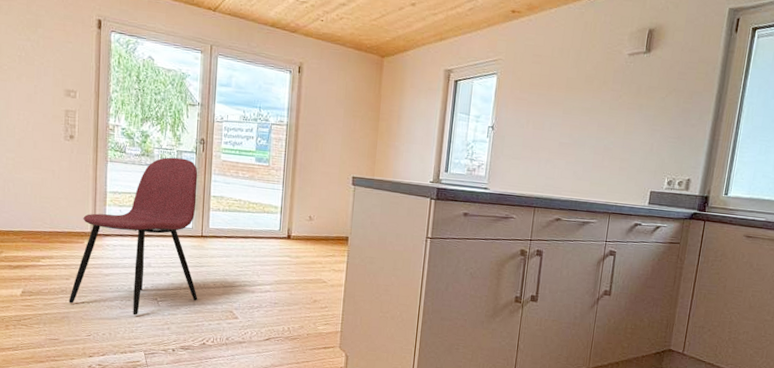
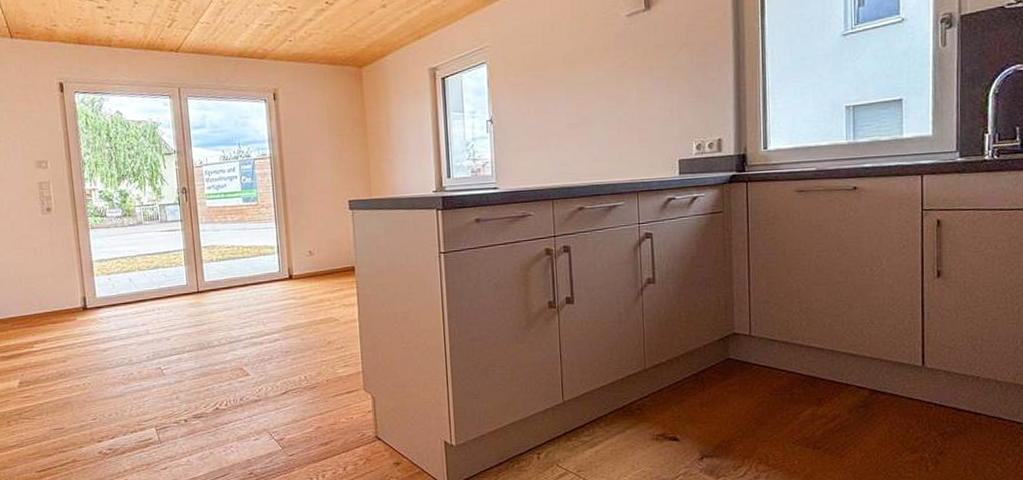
dining chair: present [69,157,198,316] -> none [68,212,204,389]

